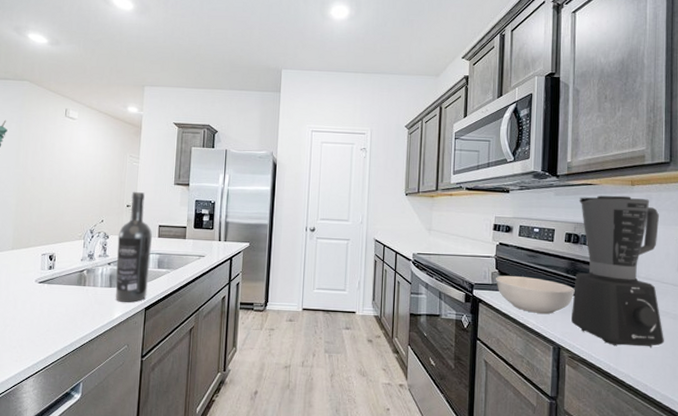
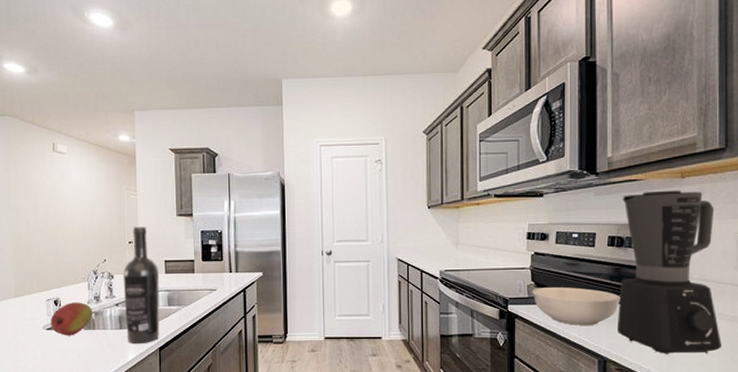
fruit: none [43,258,86,291] -> present [50,302,93,336]

